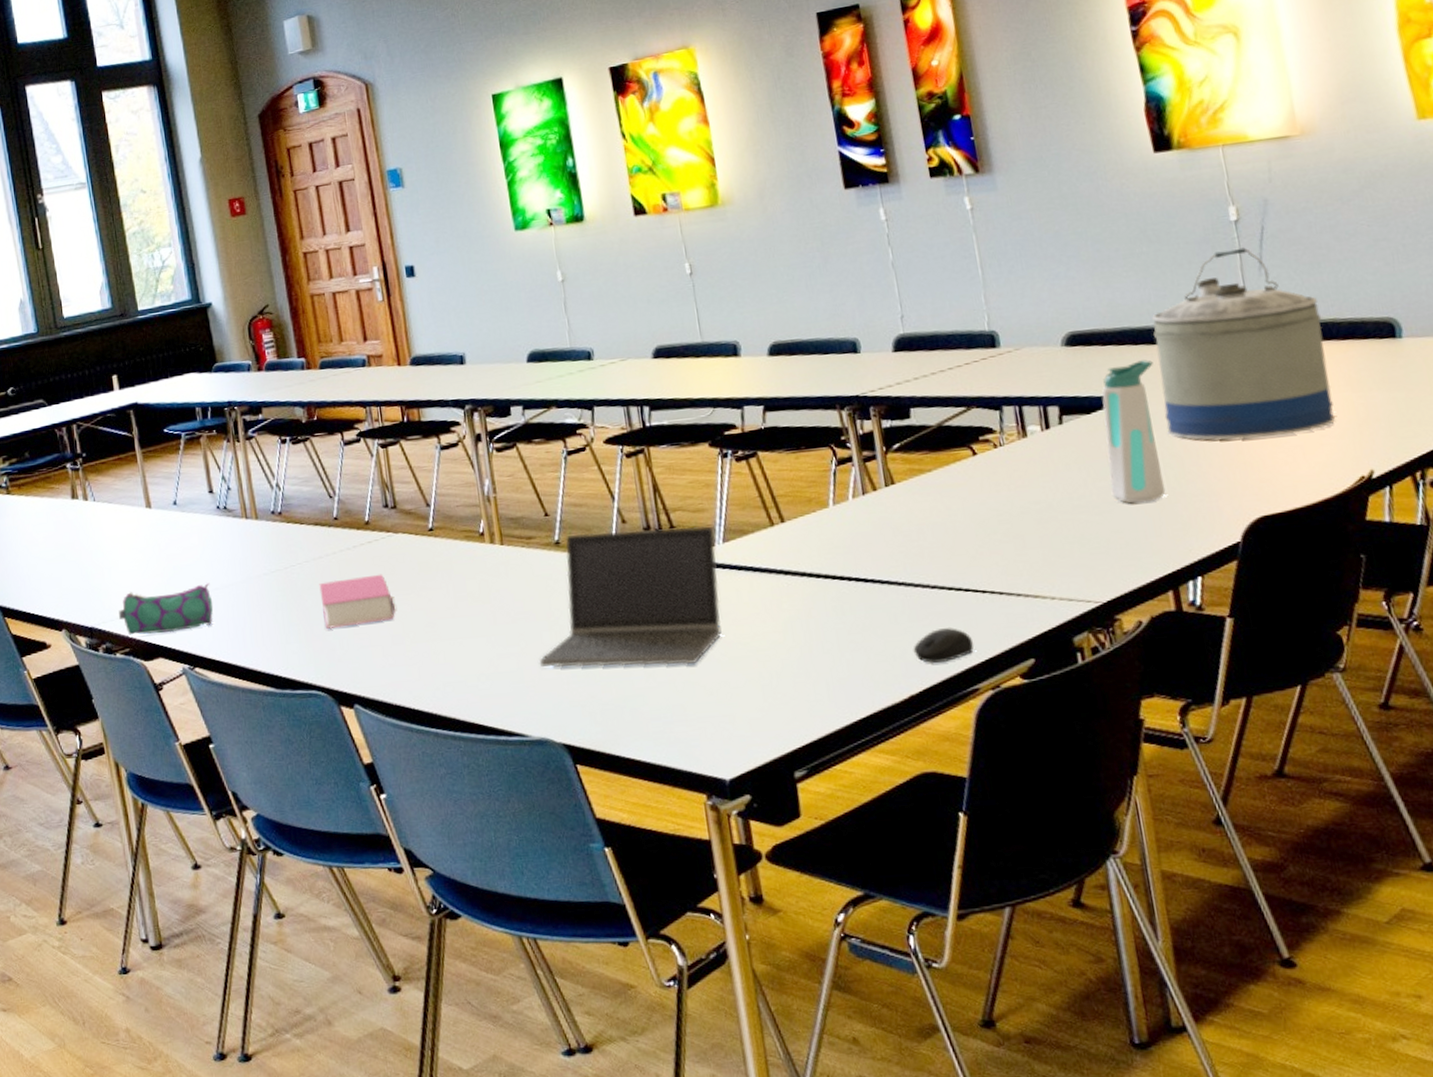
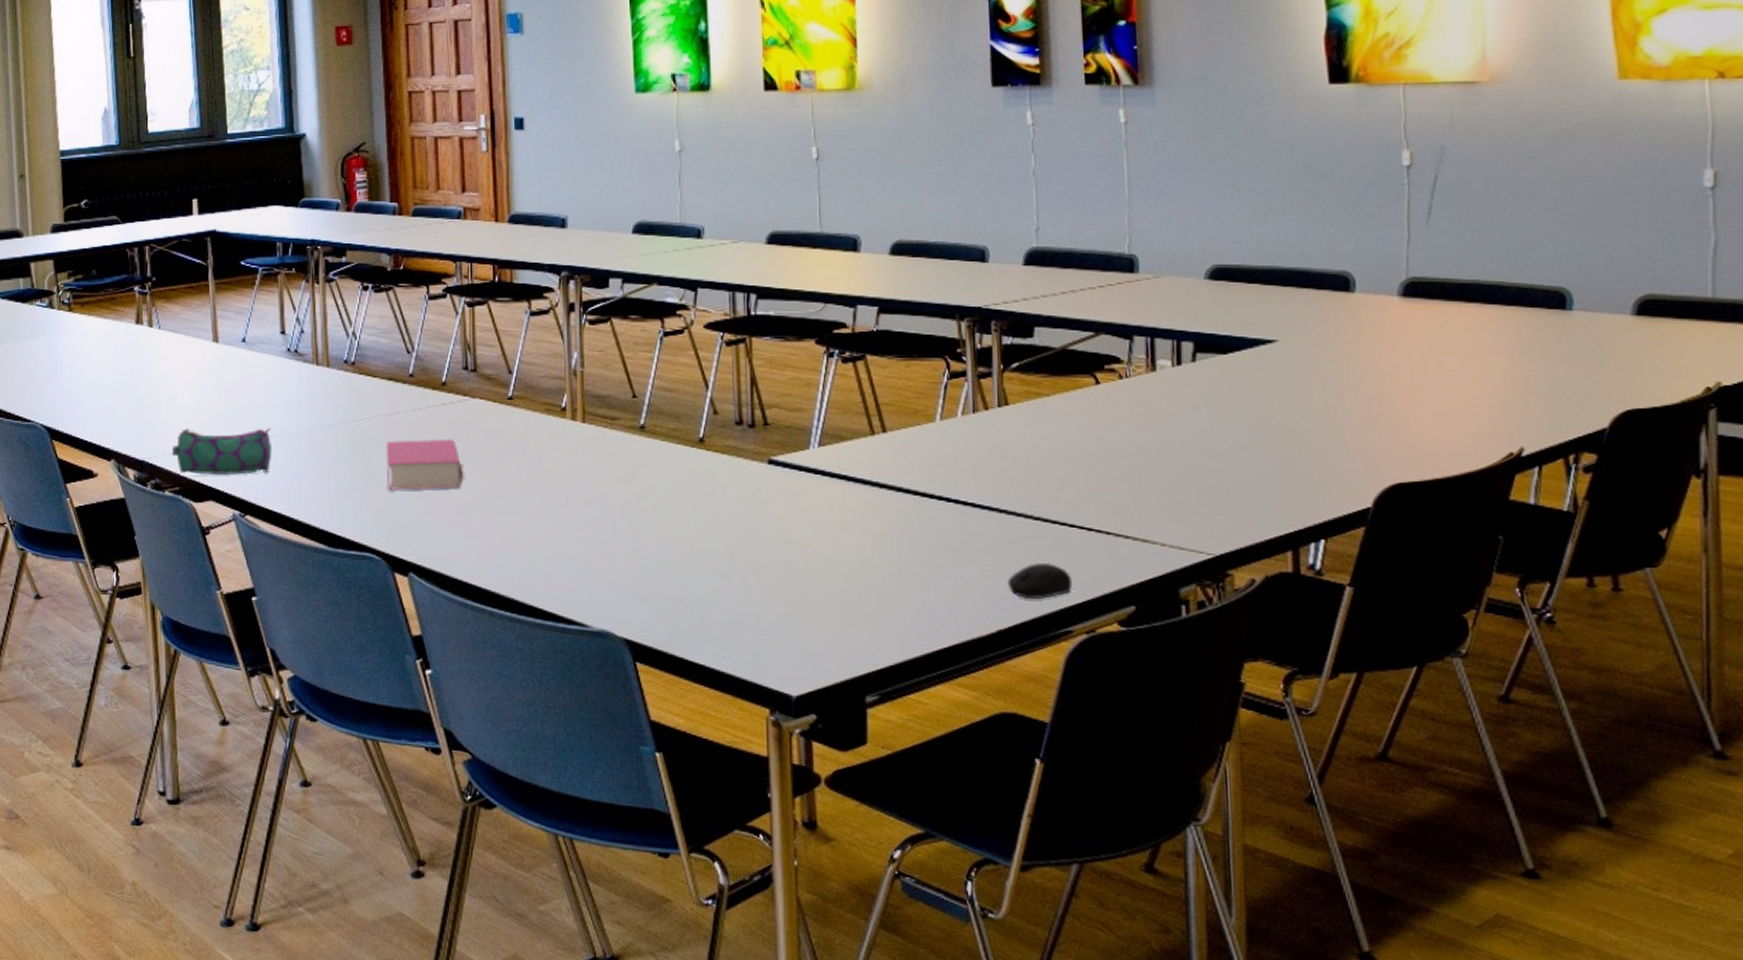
laptop computer: present [539,526,722,668] -> none [609,420,811,571]
water bottle: present [1102,360,1166,504] -> none [1239,303,1301,455]
water jug: present [1152,247,1336,440] -> none [1305,195,1490,399]

